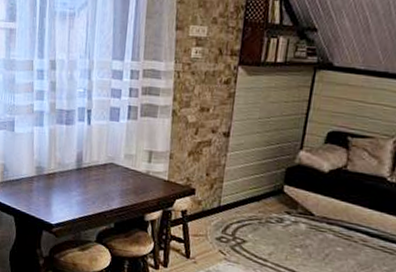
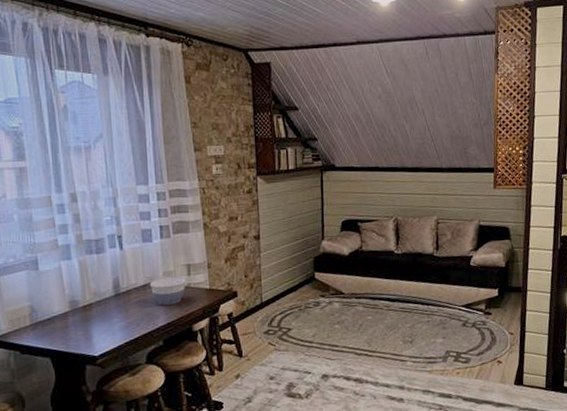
bowl: none [110,160,146,189] -> present [149,277,186,305]

